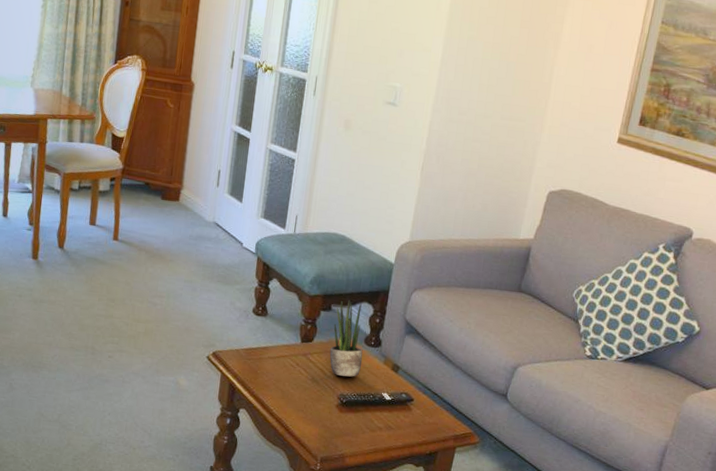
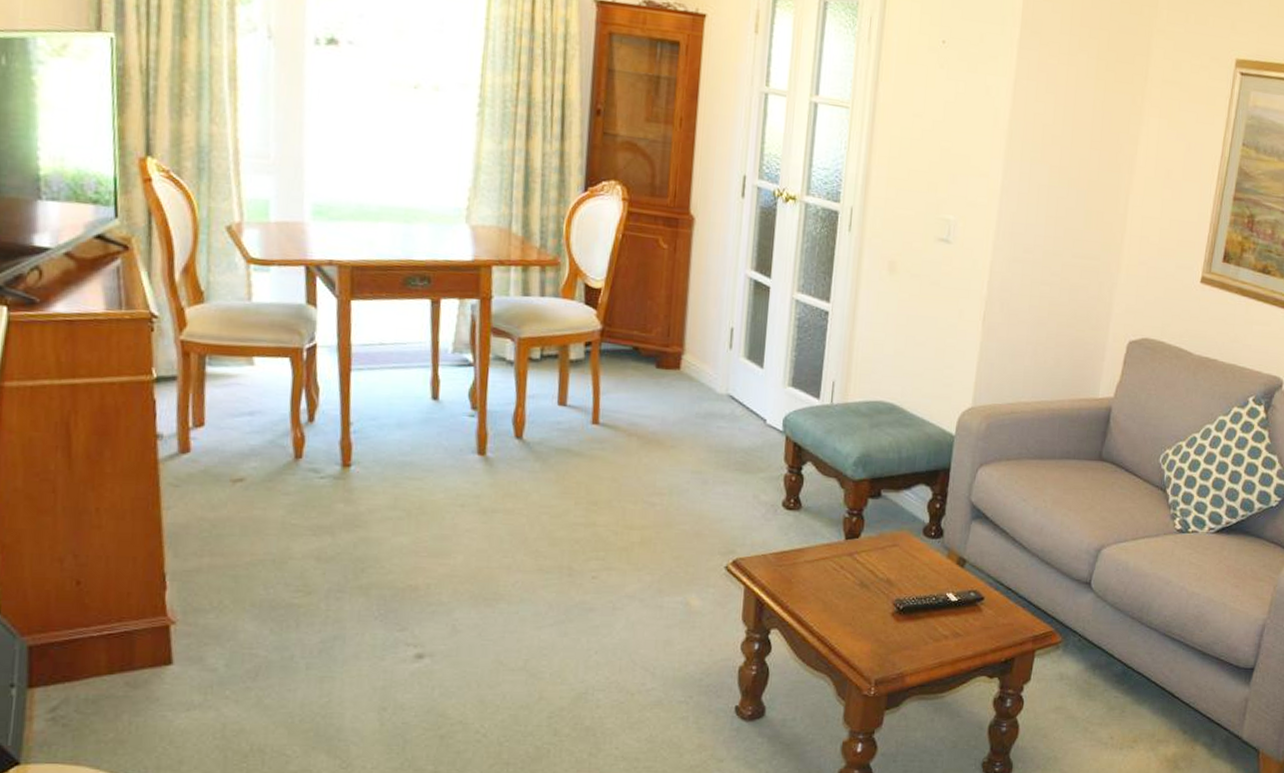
potted plant: present [329,300,363,377] -> none [881,482,922,577]

